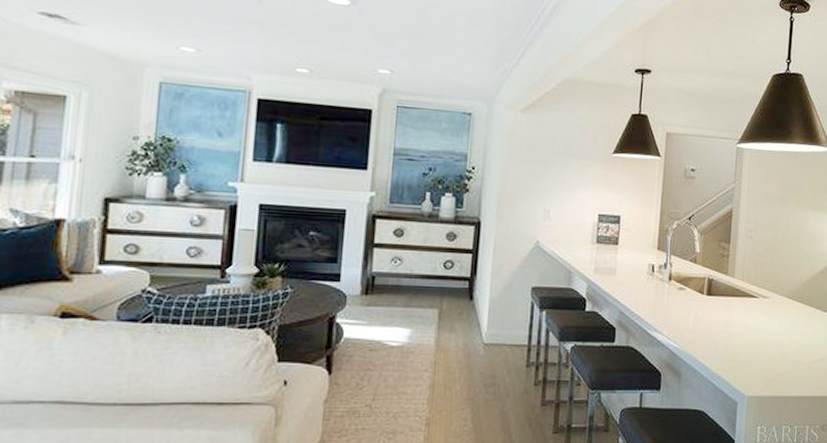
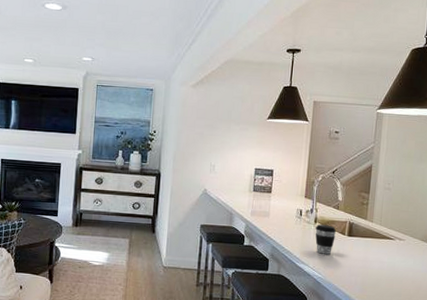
coffee cup: none [669,282,693,319] -> present [315,224,336,254]

